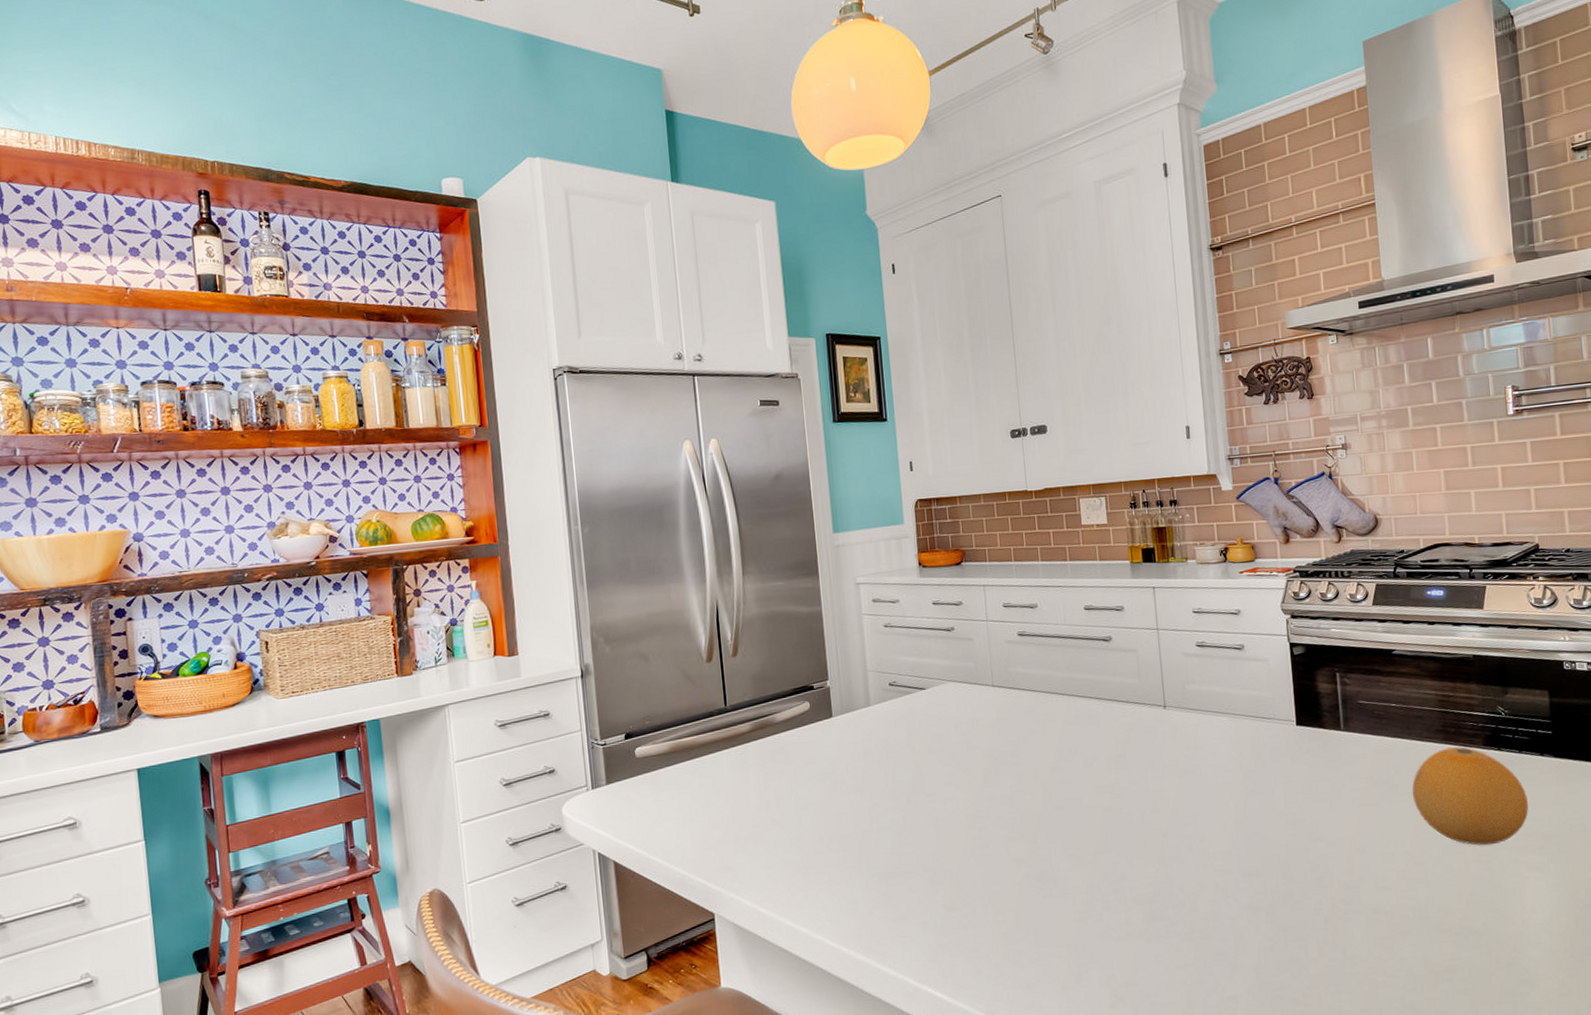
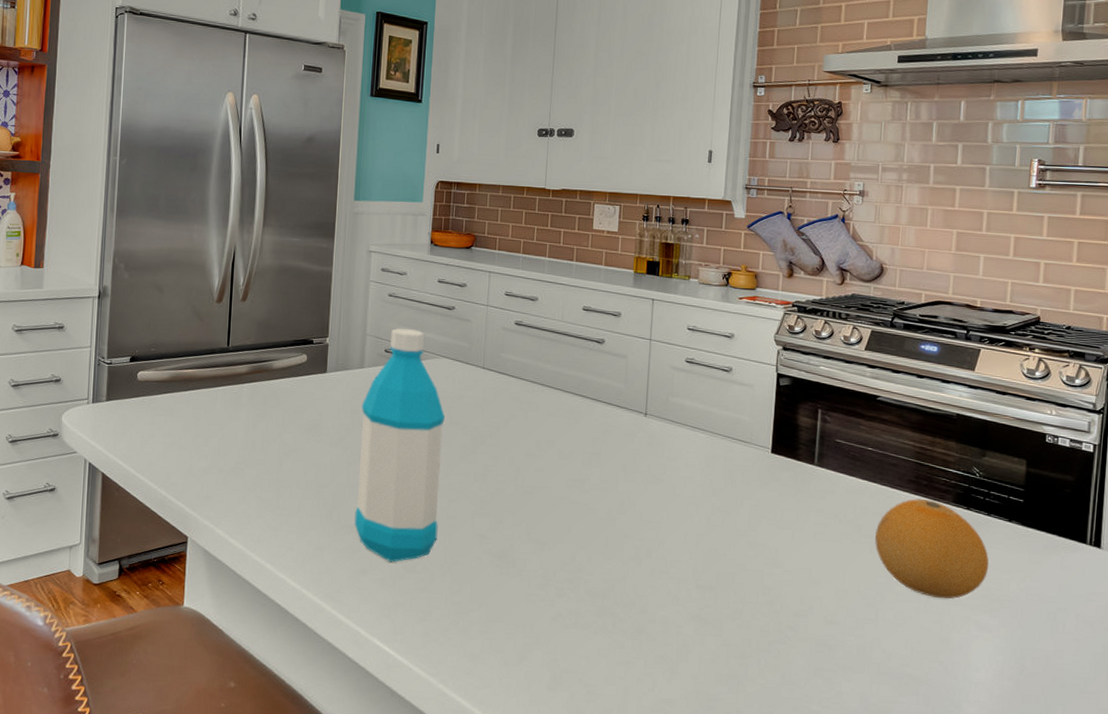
water bottle: none [873,657,974,904] -> present [354,328,445,563]

